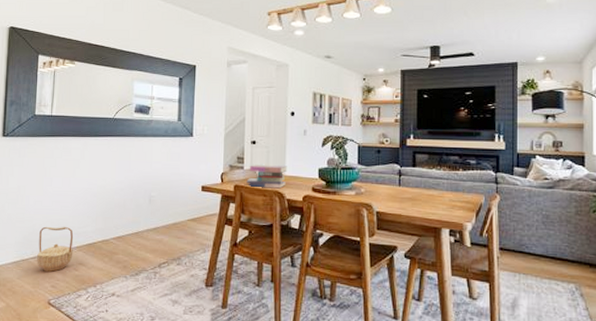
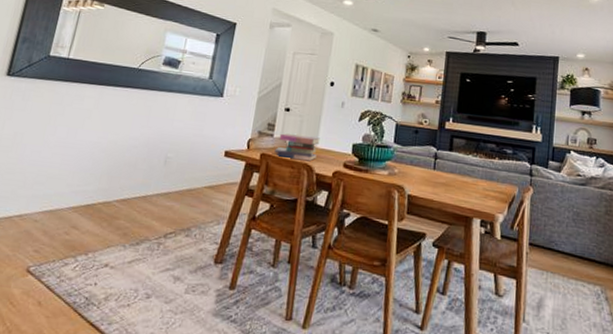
basket: present [37,226,74,272] -> none [21,181,71,234]

